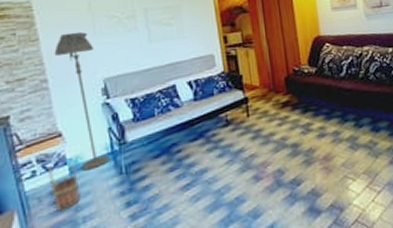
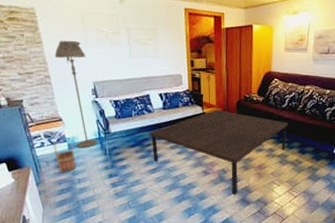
coffee table: none [177,91,354,203] -> present [149,109,289,194]

